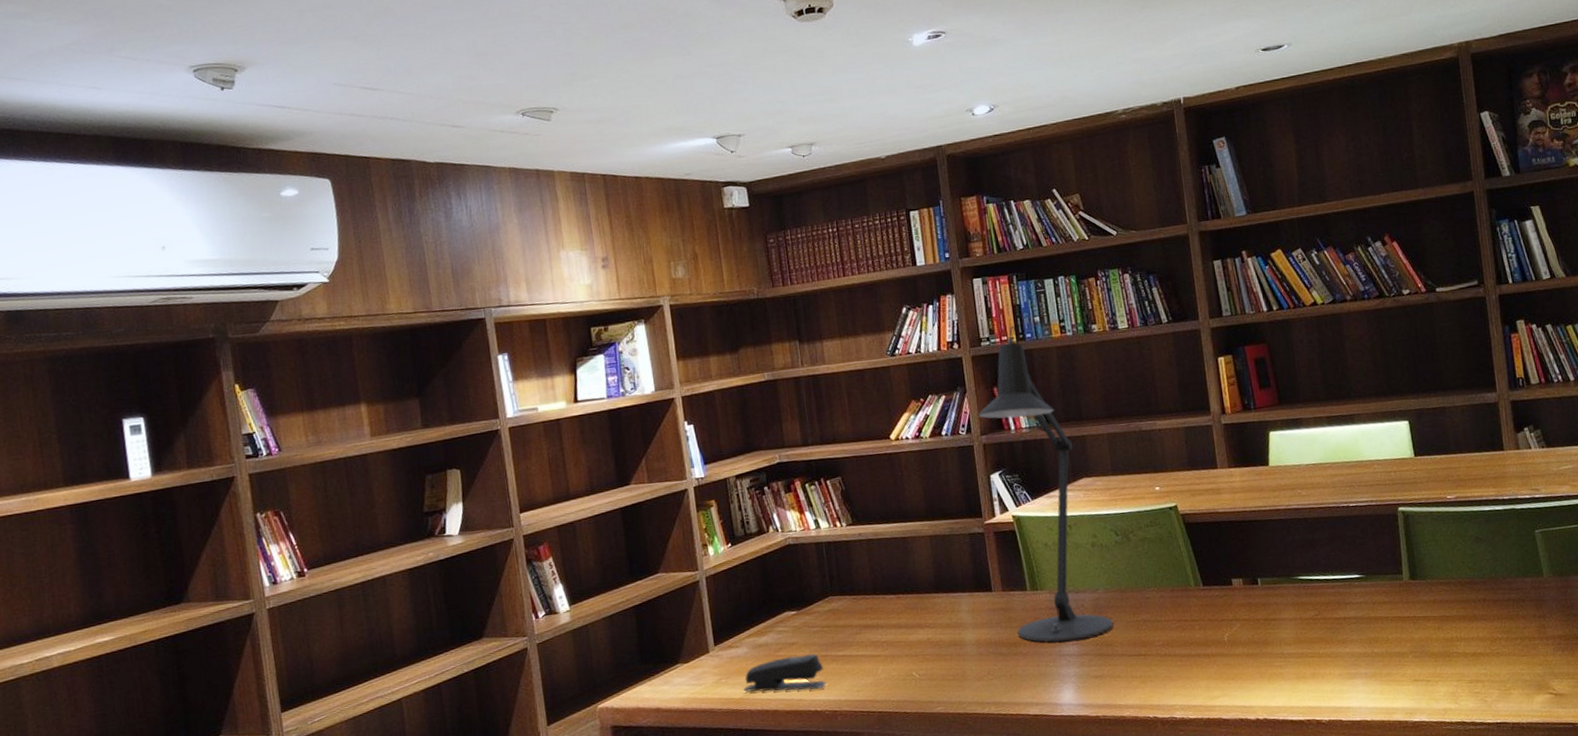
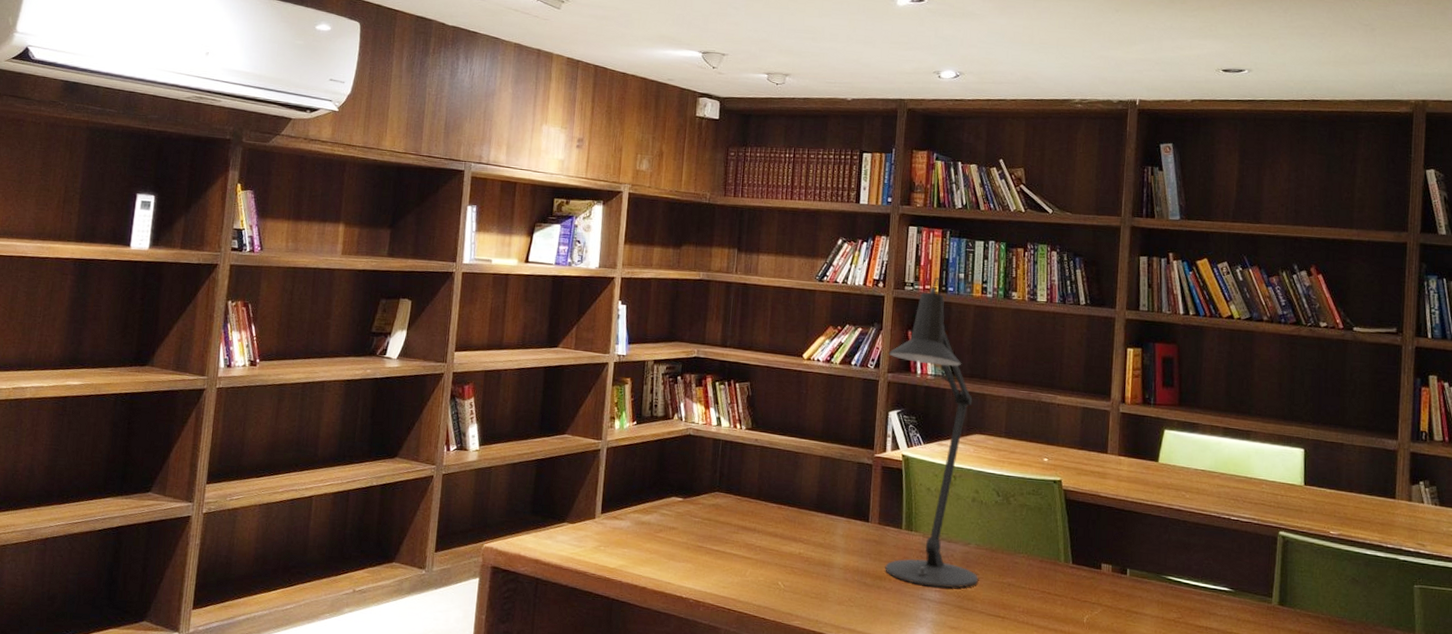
stapler: present [743,653,826,692] -> none [619,538,696,577]

